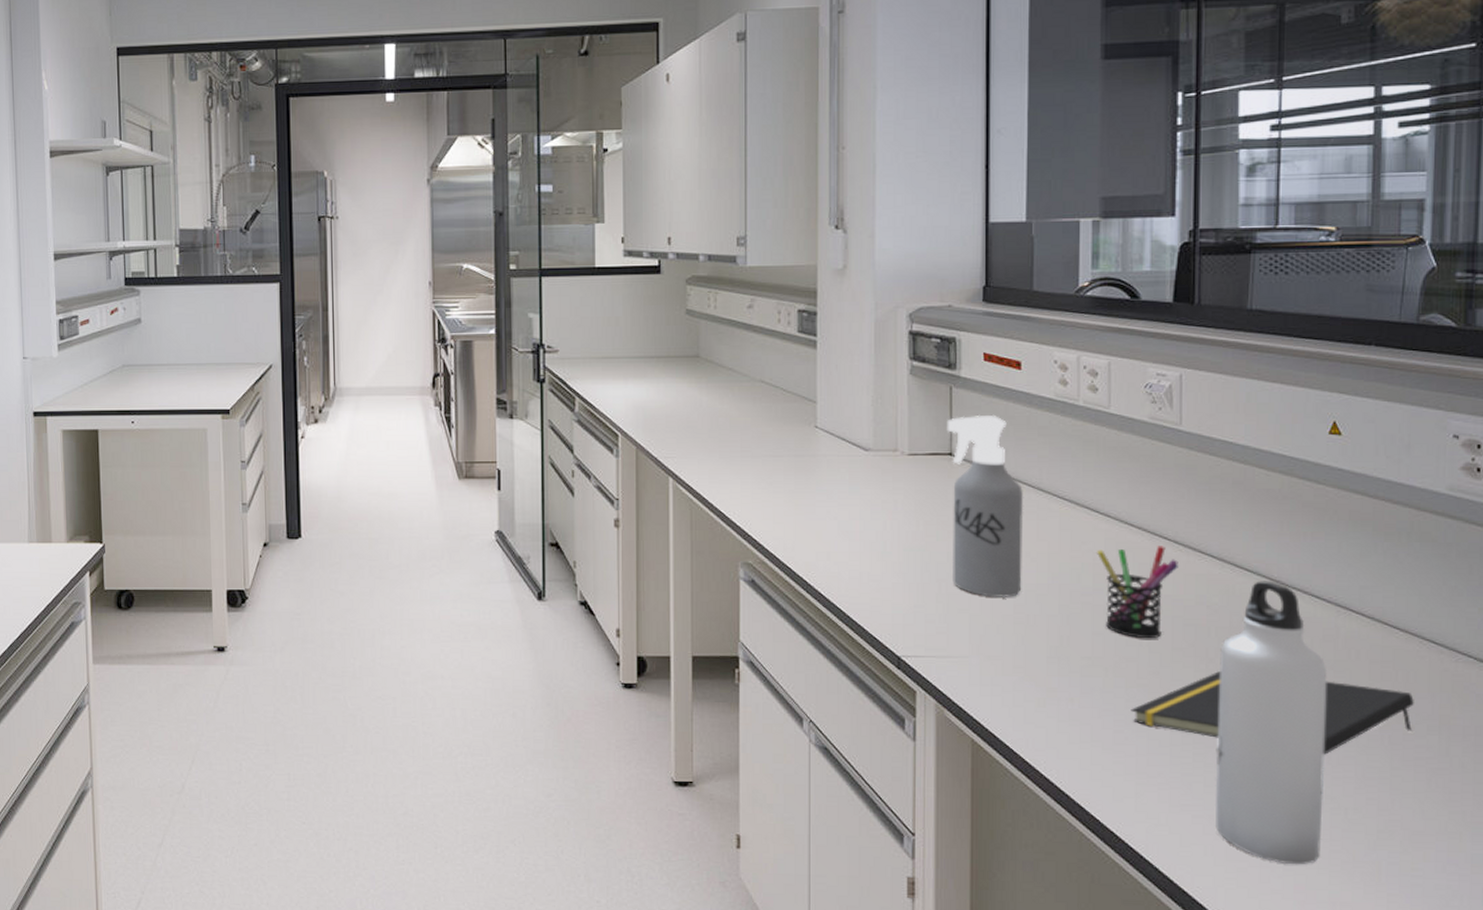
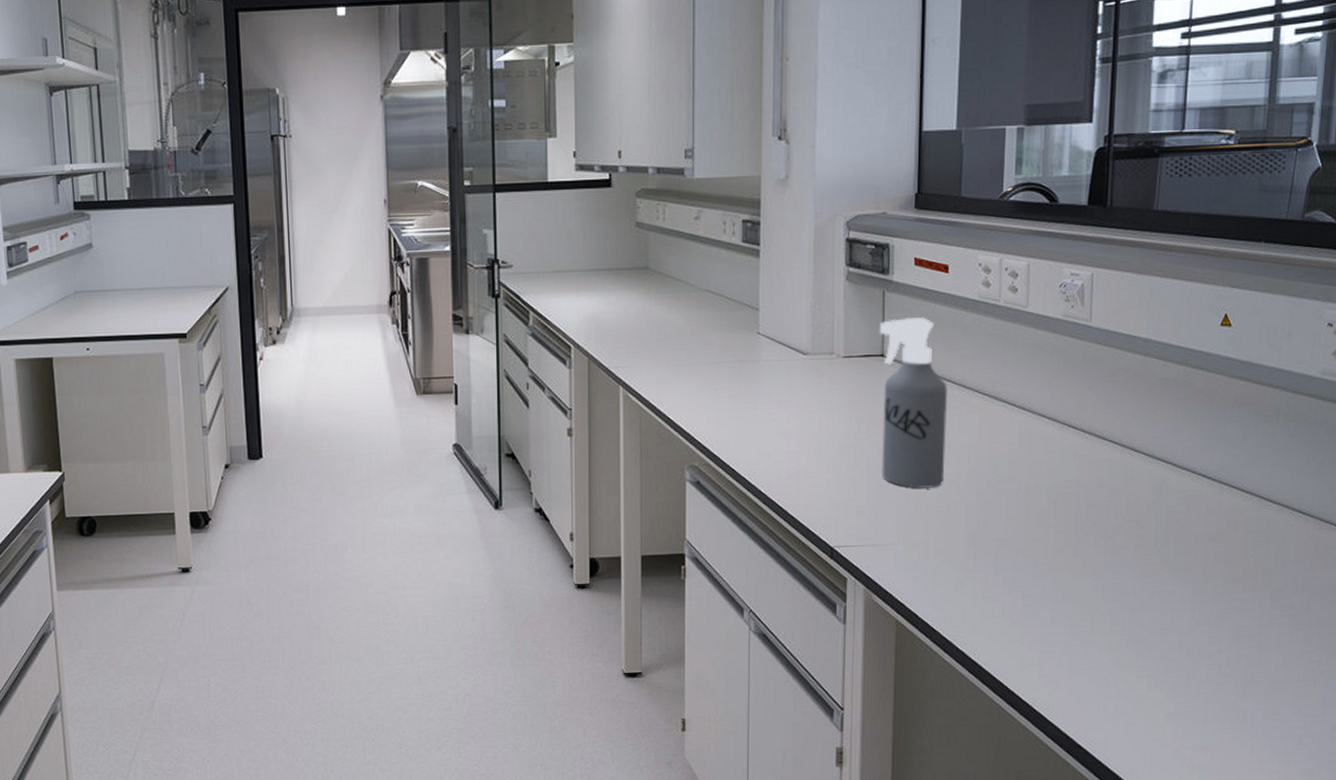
pen holder: present [1096,546,1178,639] -> none [1011,434,1084,521]
notepad: present [1130,671,1414,755] -> none [1037,547,1282,617]
water bottle: present [1214,581,1327,865] -> none [1108,463,1210,716]

